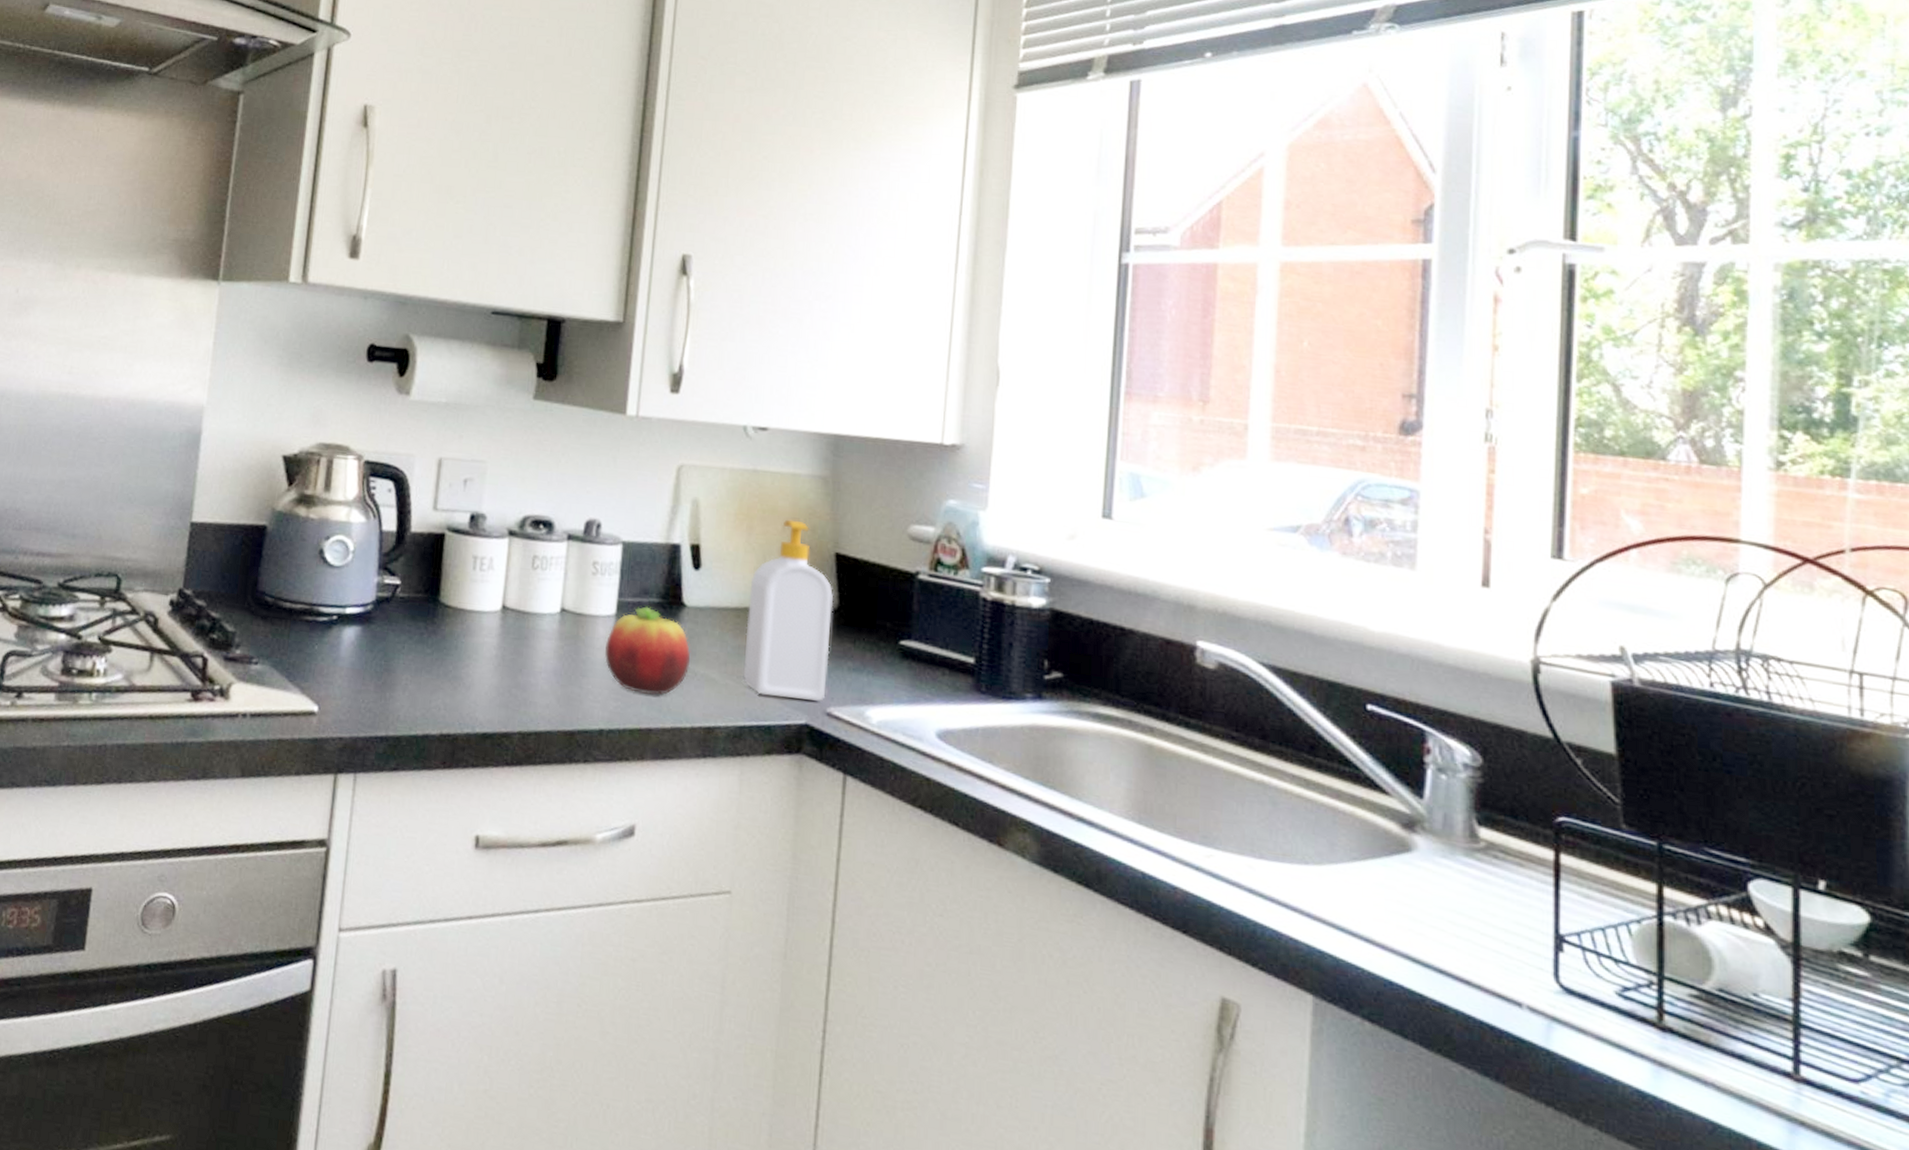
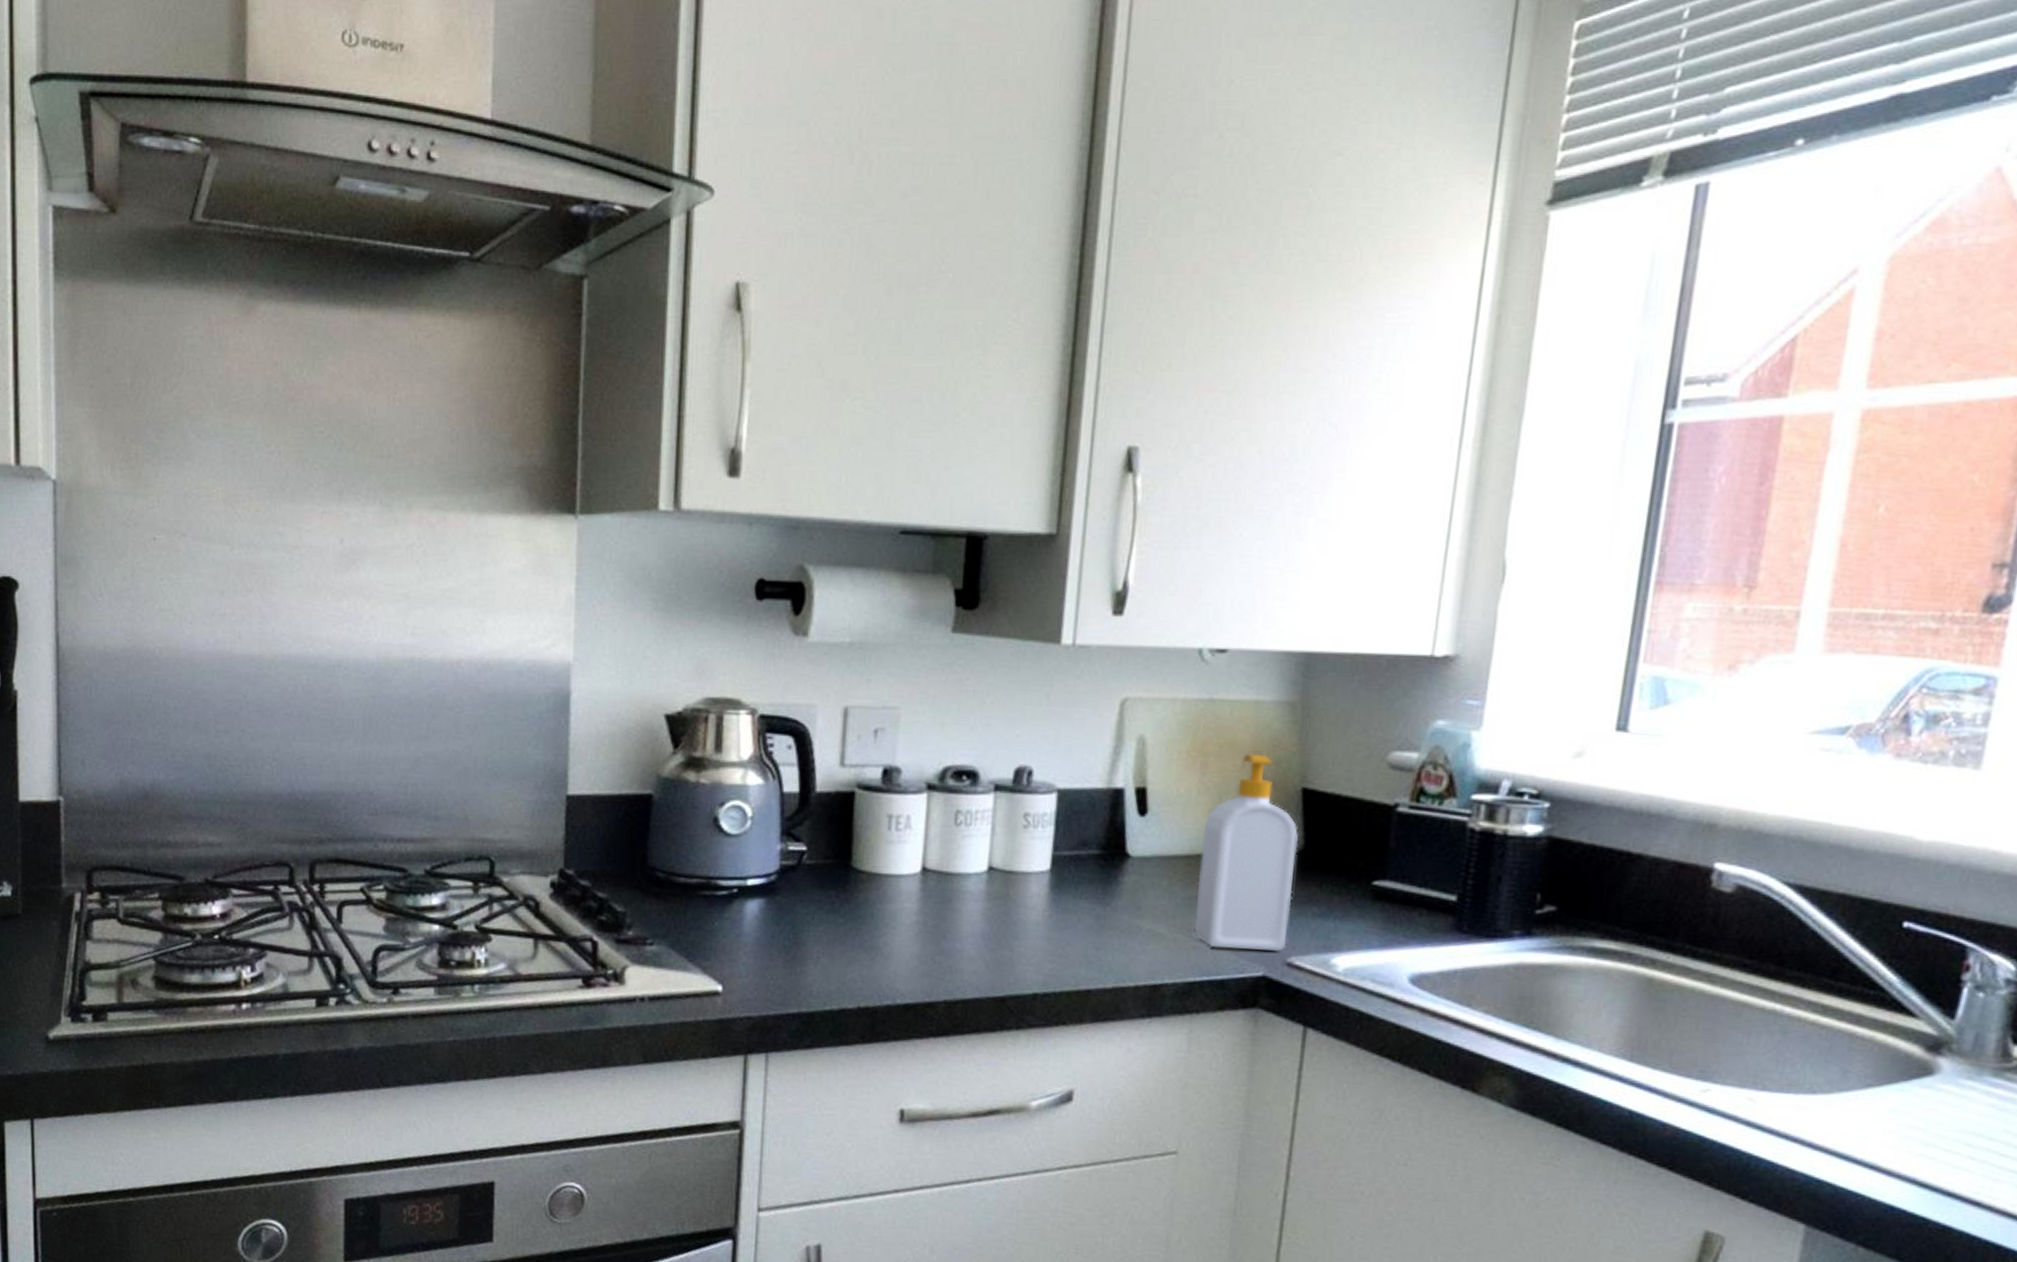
fruit: present [605,606,690,695] -> none [1039,859,1134,954]

